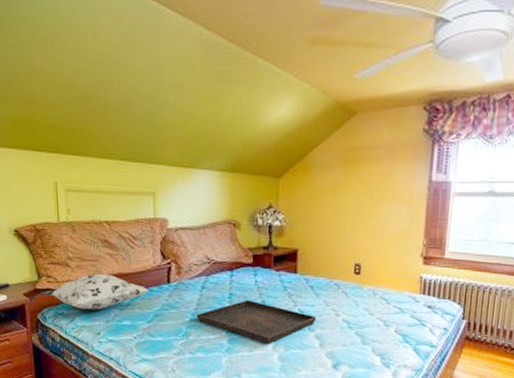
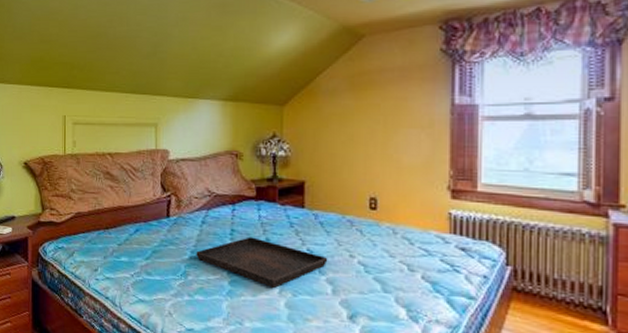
decorative pillow: present [41,273,149,310] -> none [44,206,148,245]

